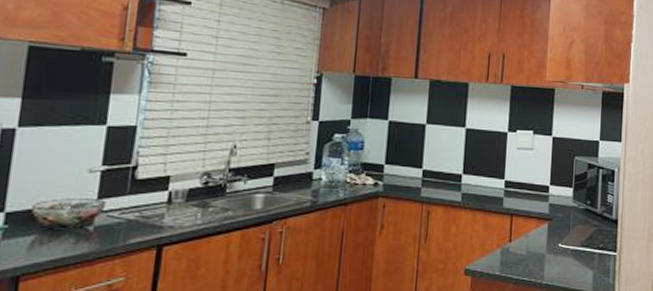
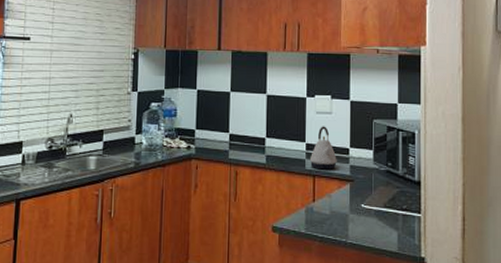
kettle: none [507,162,536,208] -> present [309,126,337,170]

